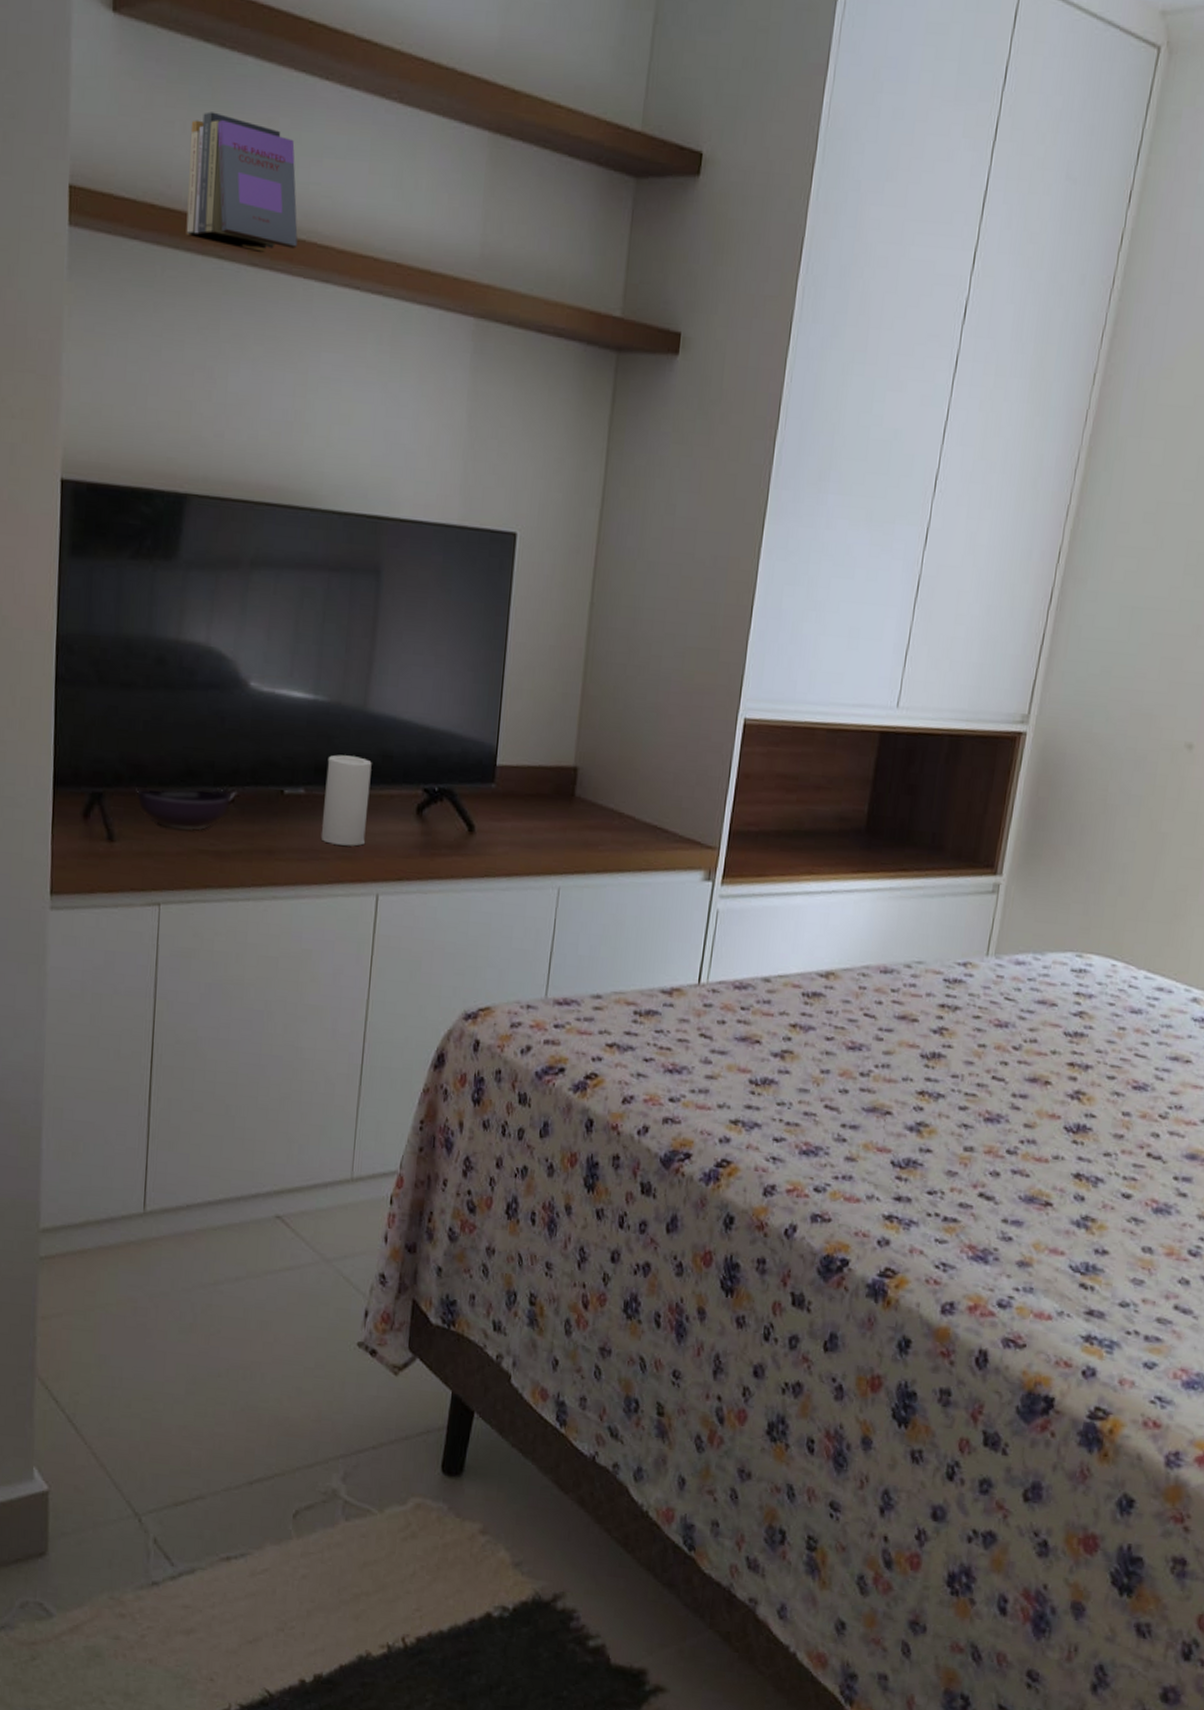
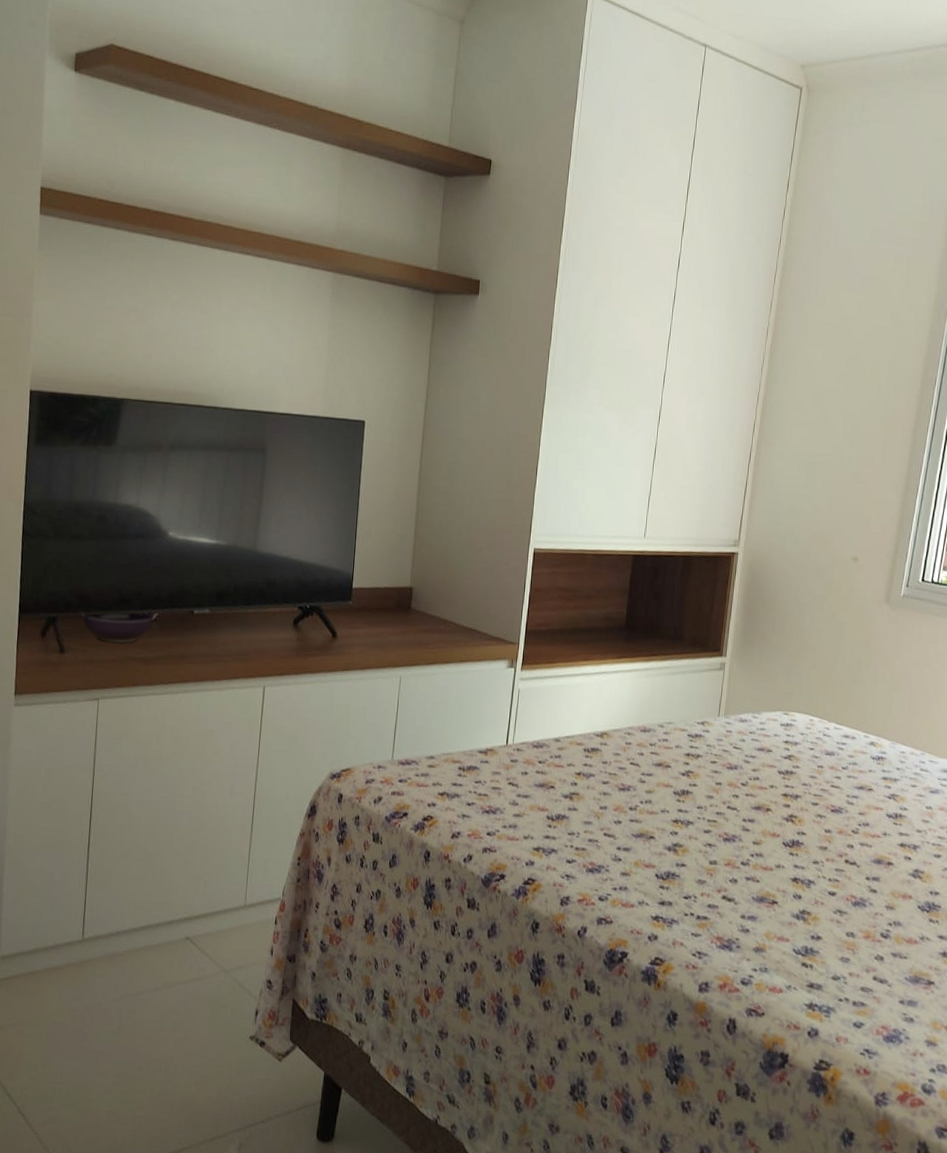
books: present [186,111,298,254] -> none [125,137,206,231]
candle: present [320,754,372,846] -> none [221,583,260,651]

